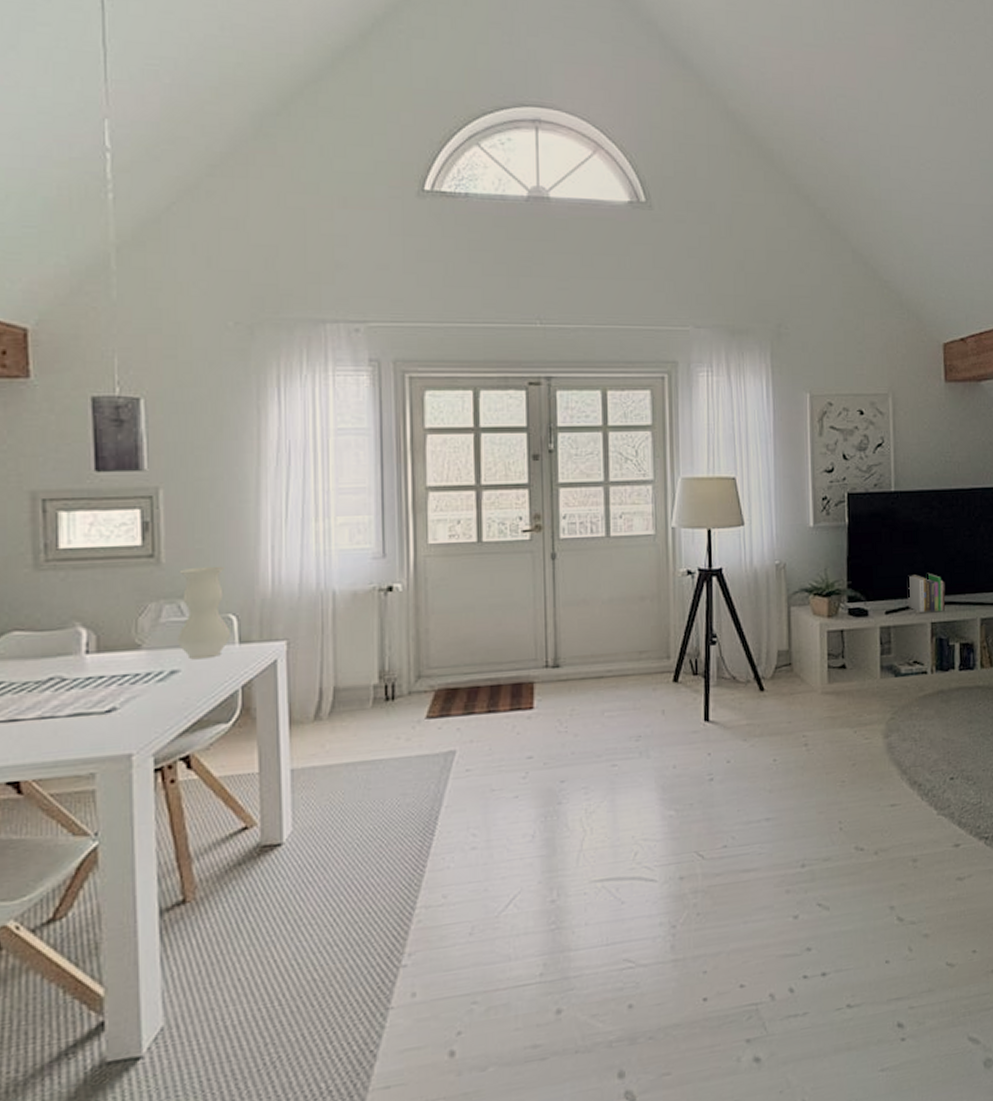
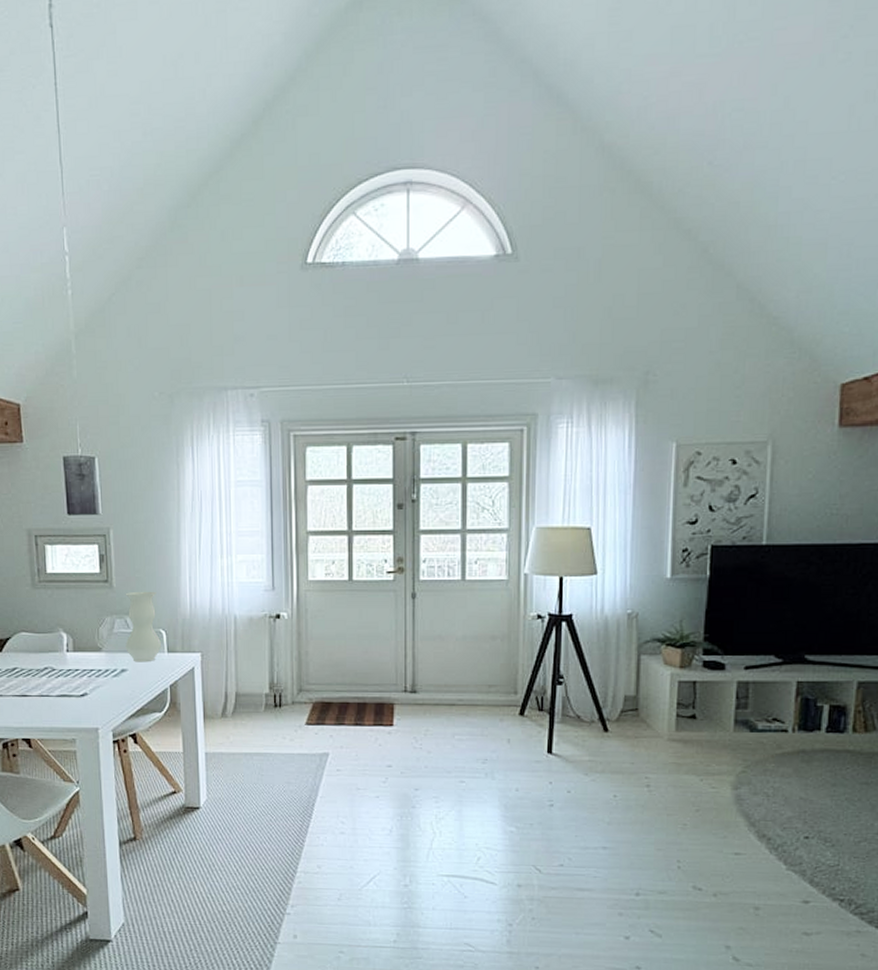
books: present [907,573,946,613] -> none [771,630,818,672]

